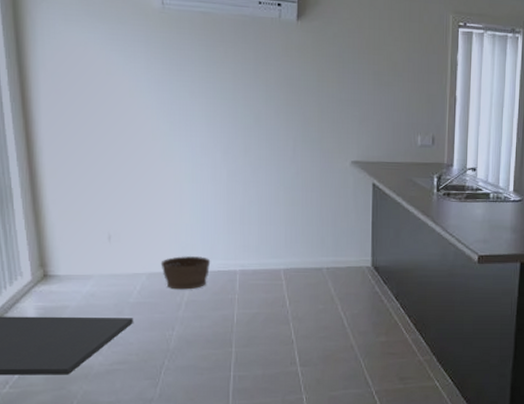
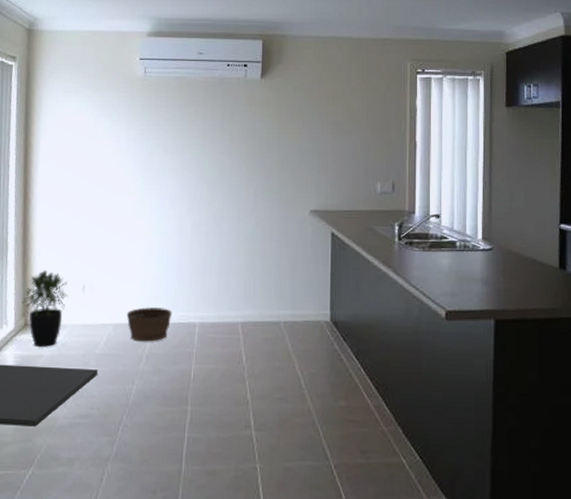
potted plant: none [37,219,92,299] -> present [21,270,68,348]

